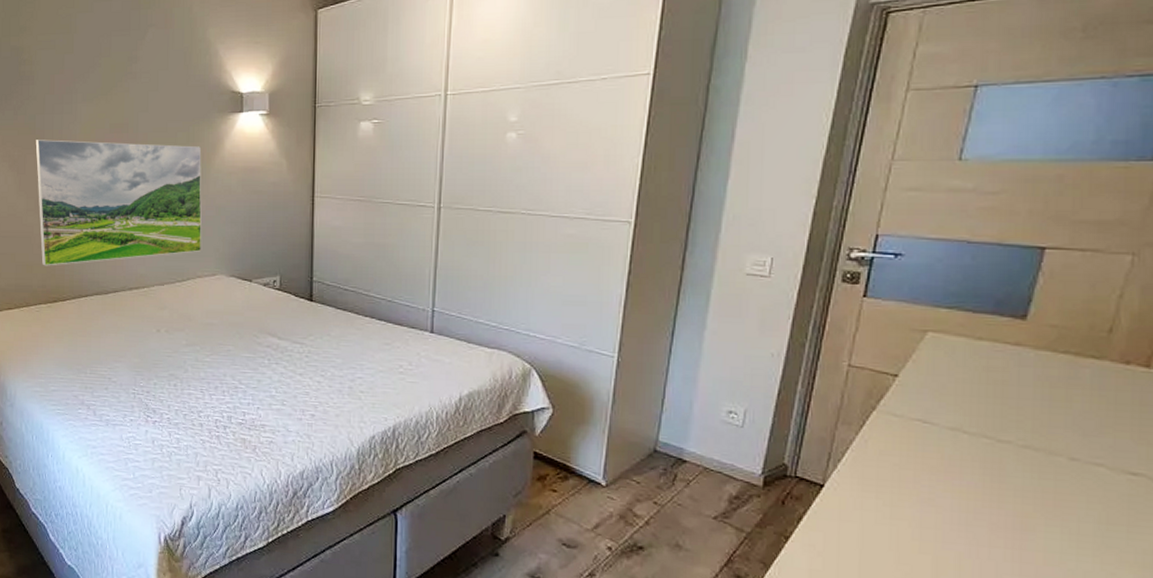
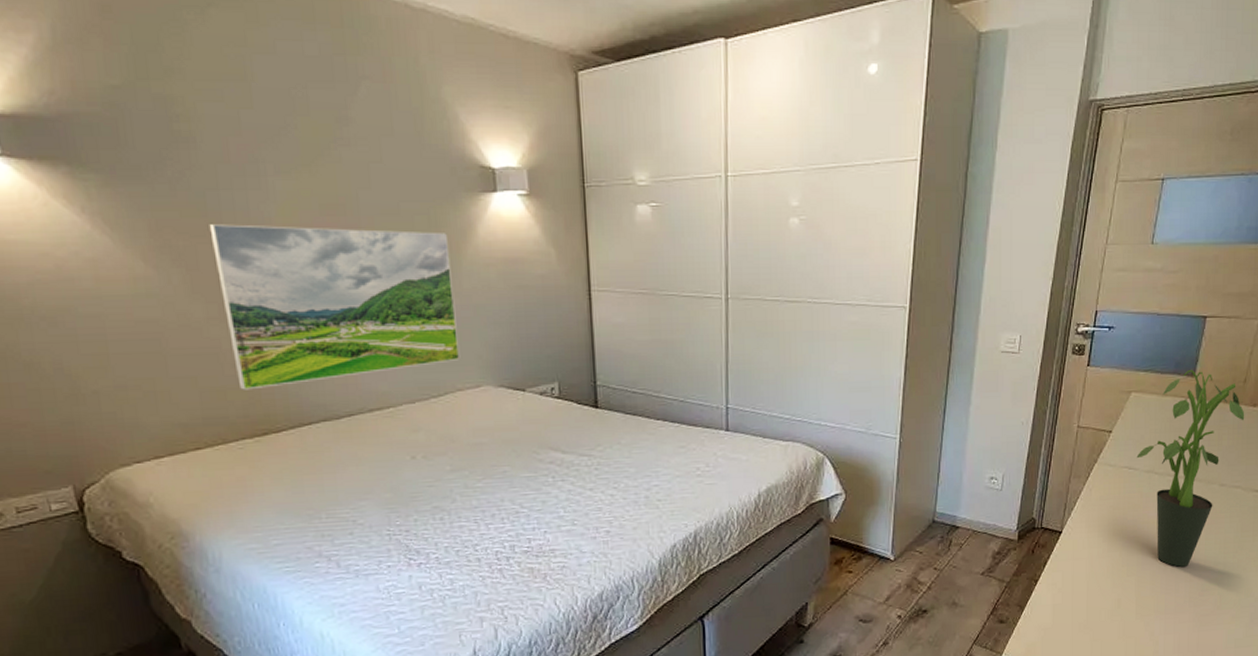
potted plant: none [934,310,1111,555] -> present [1136,369,1245,567]

